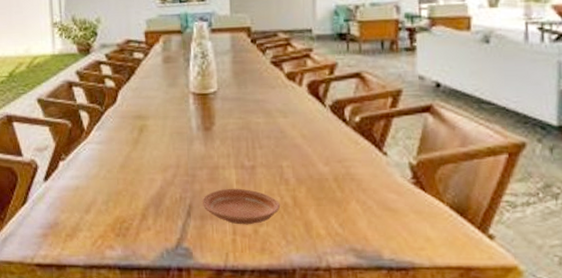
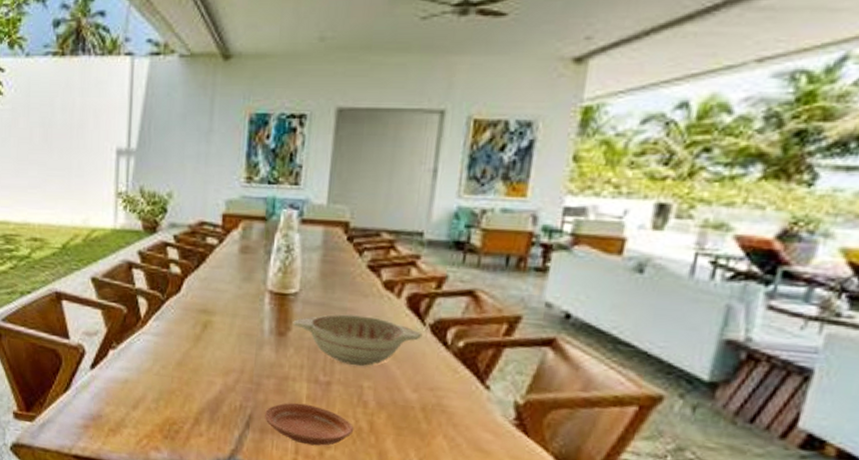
decorative bowl: none [216,105,325,148] -> present [293,314,423,366]

